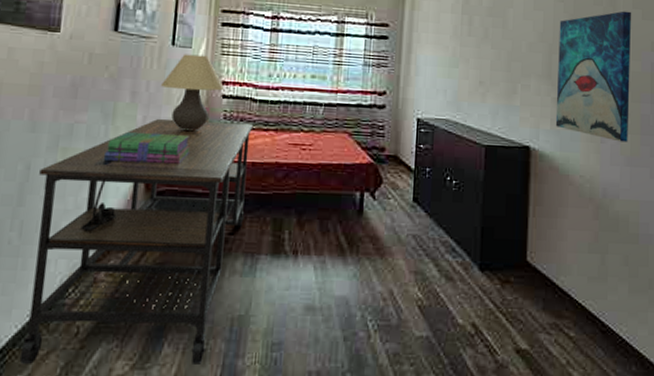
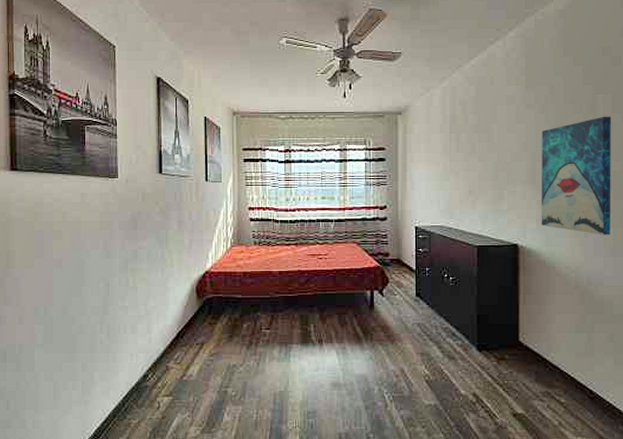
desk: present [19,118,254,364] -> none [116,240,278,430]
stack of books: present [104,132,190,164] -> none [163,252,228,277]
table lamp: present [161,54,225,132] -> none [201,187,251,250]

